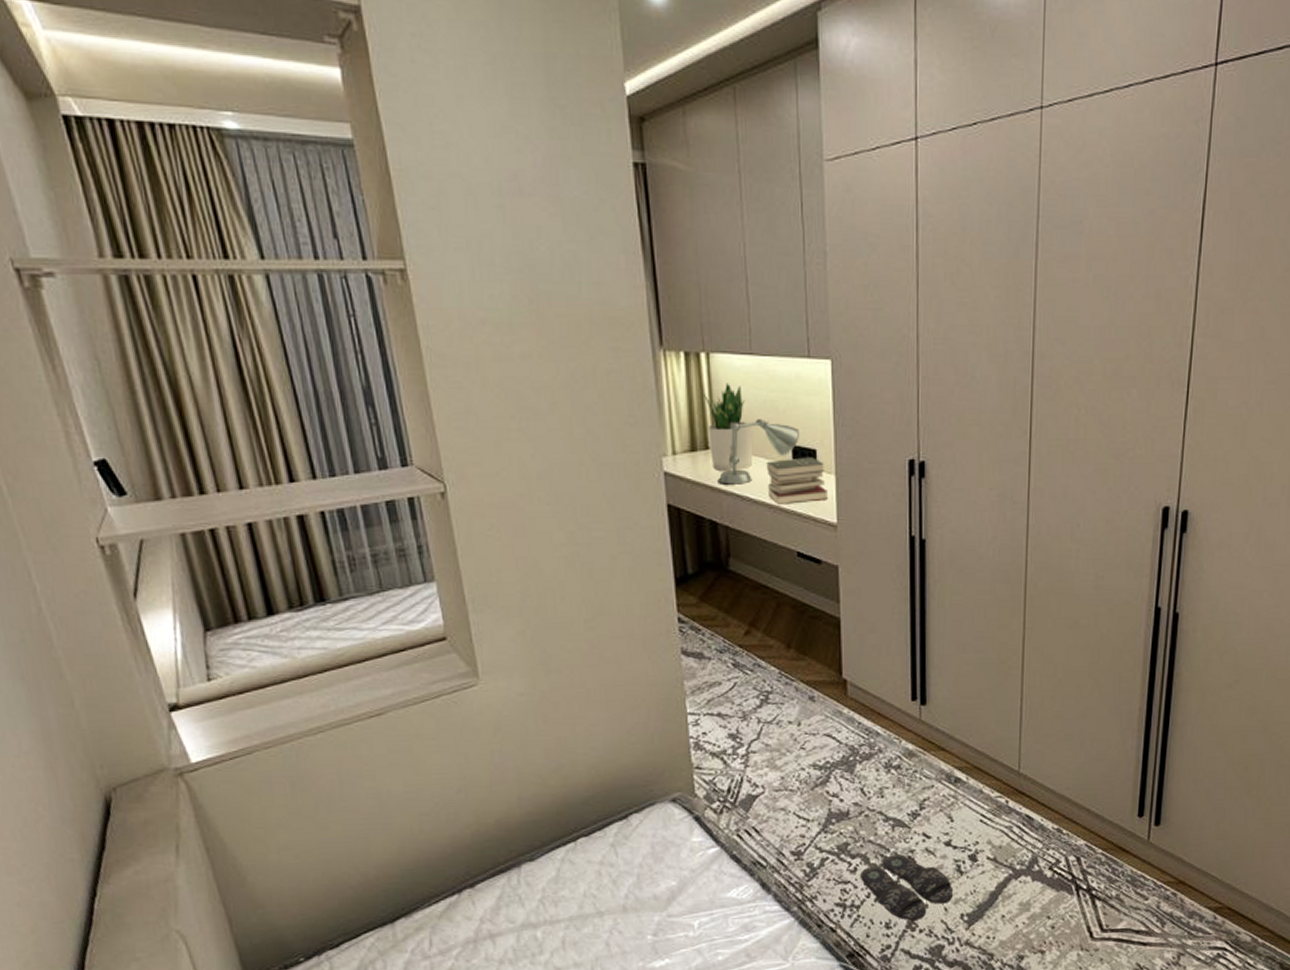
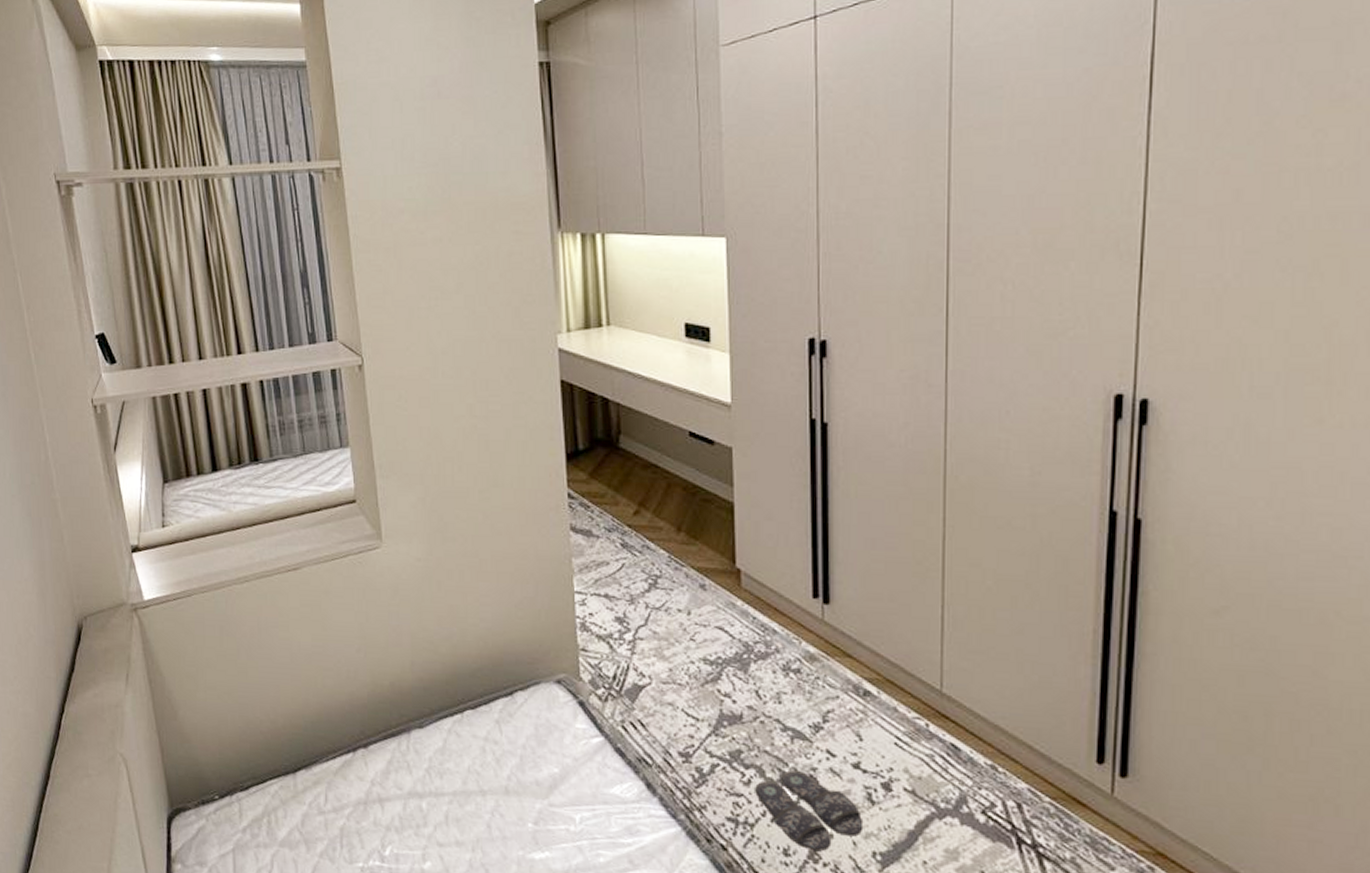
planter: present [700,382,754,472] -> none [595,262,646,349]
desk lamp: present [717,418,799,485] -> none [610,296,692,362]
books: present [766,457,828,506] -> none [659,335,721,384]

